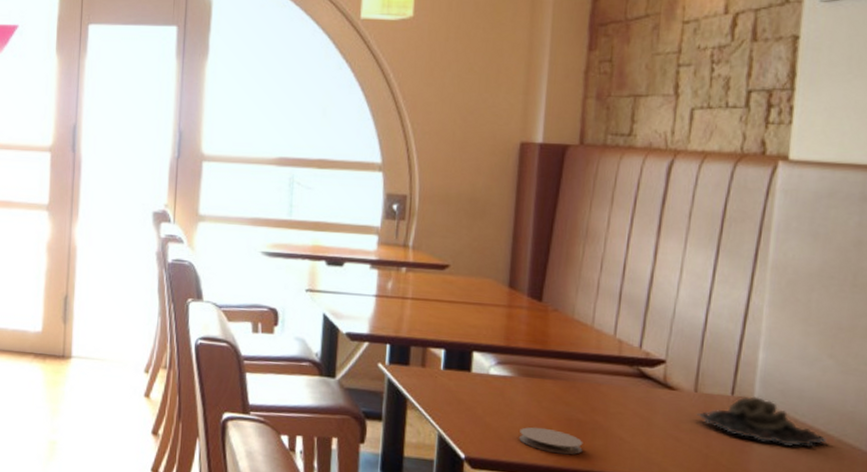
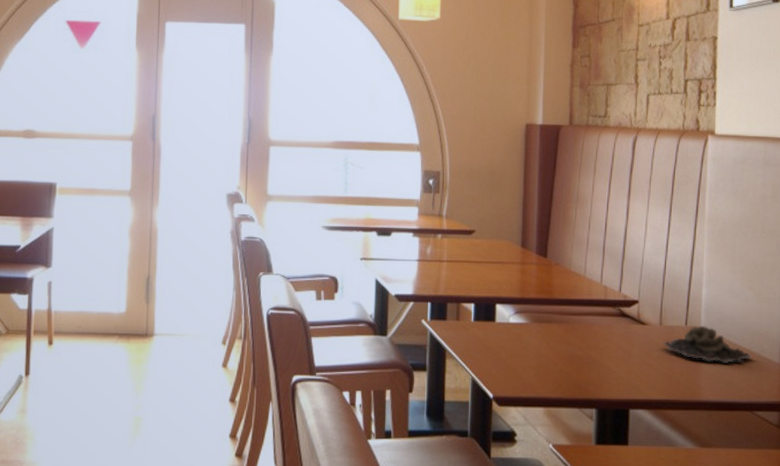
coaster: present [519,426,583,455] -> none [534,365,582,387]

